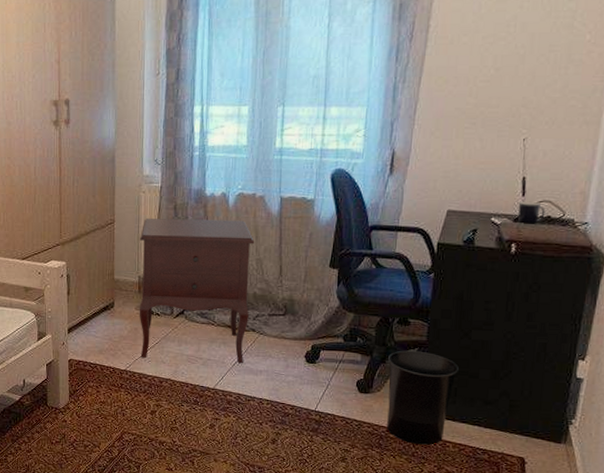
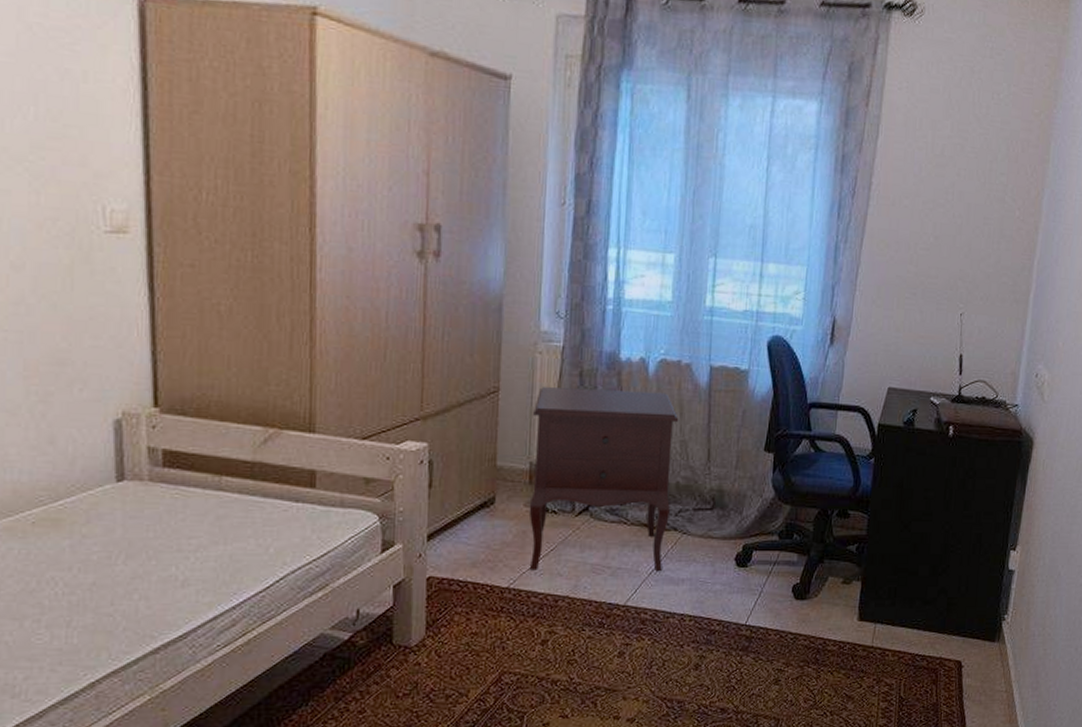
waste bin: present [387,350,459,445] -> none [824,547,898,656]
mug: present [517,201,546,227] -> none [955,380,981,408]

